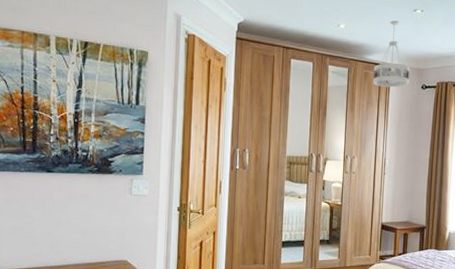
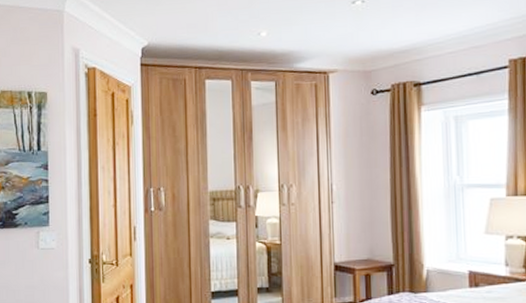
ceiling light fixture: present [372,20,410,88] -> none [306,18,354,99]

